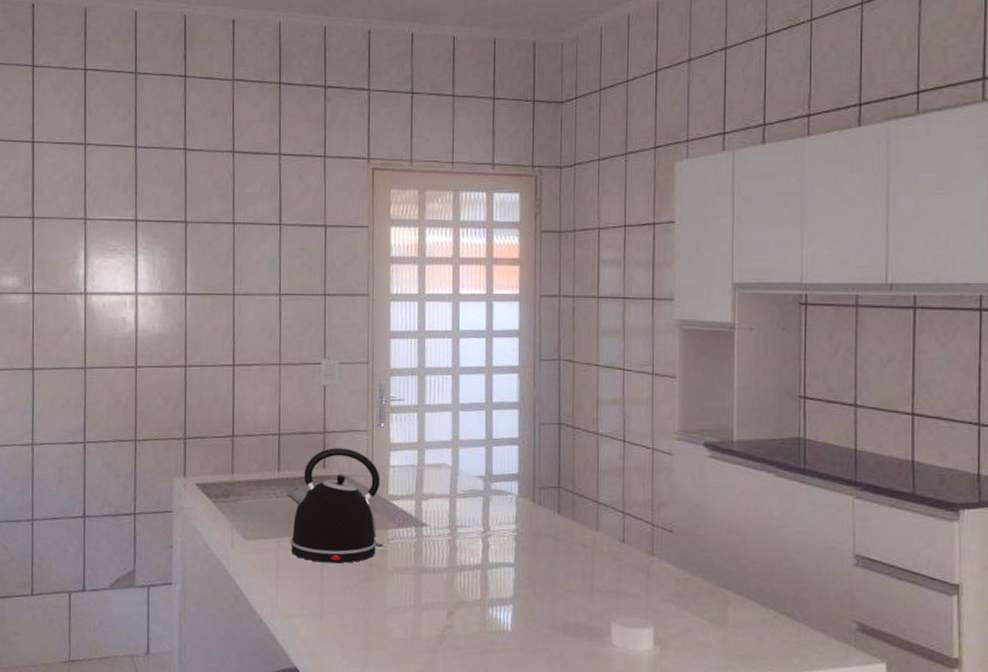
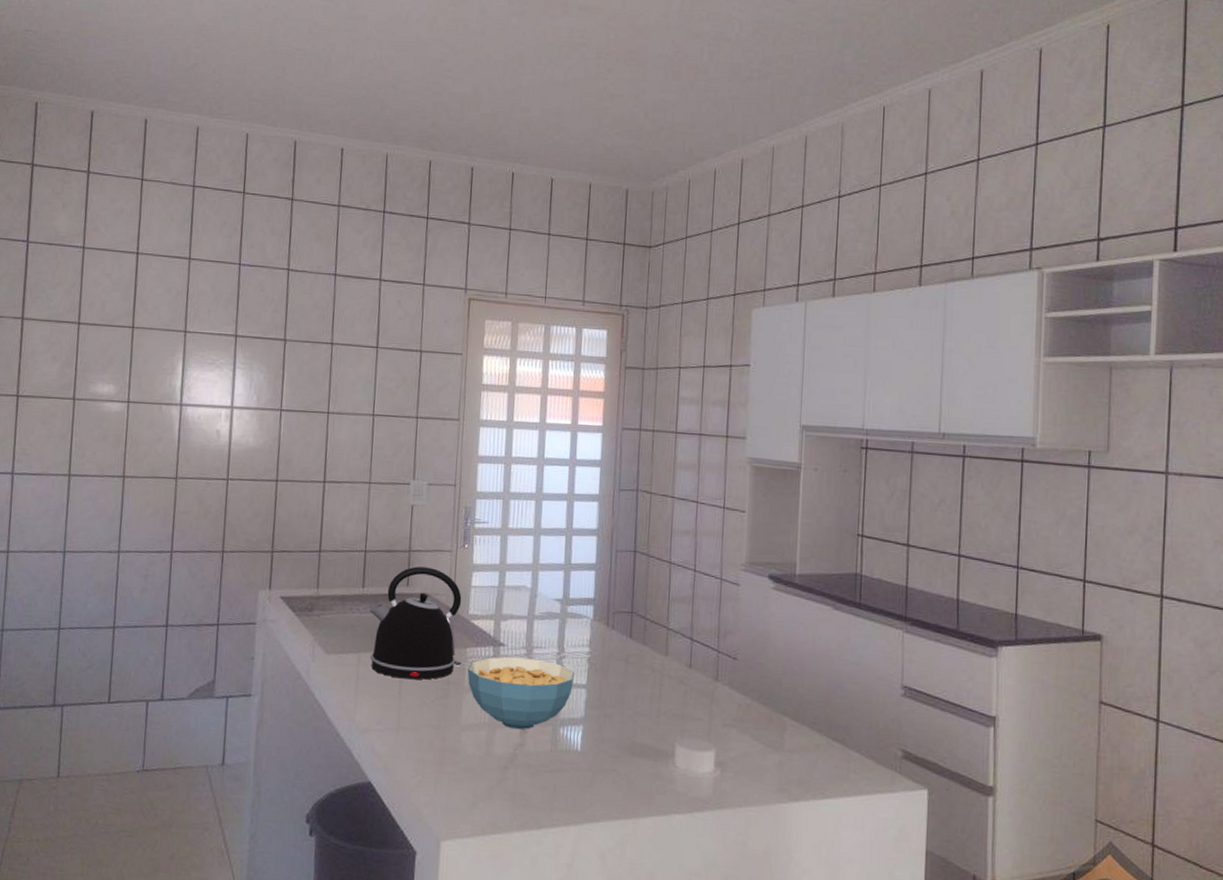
cereal bowl: none [390,537,502,612] -> present [467,656,575,730]

